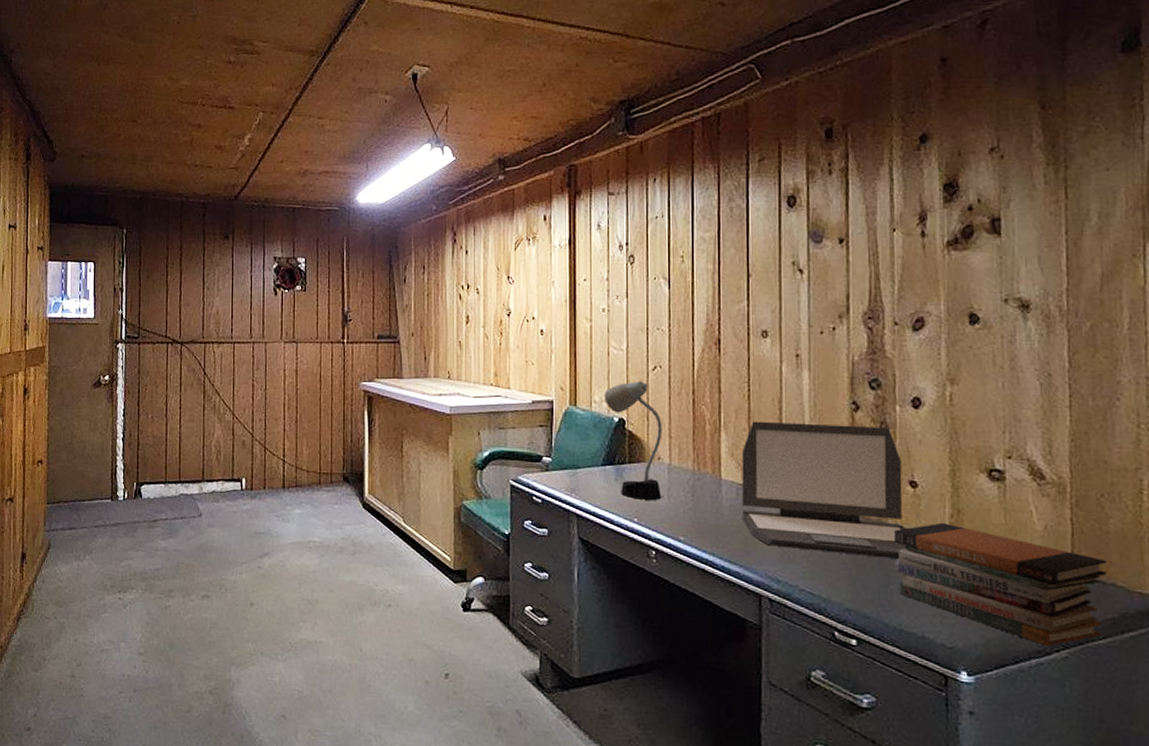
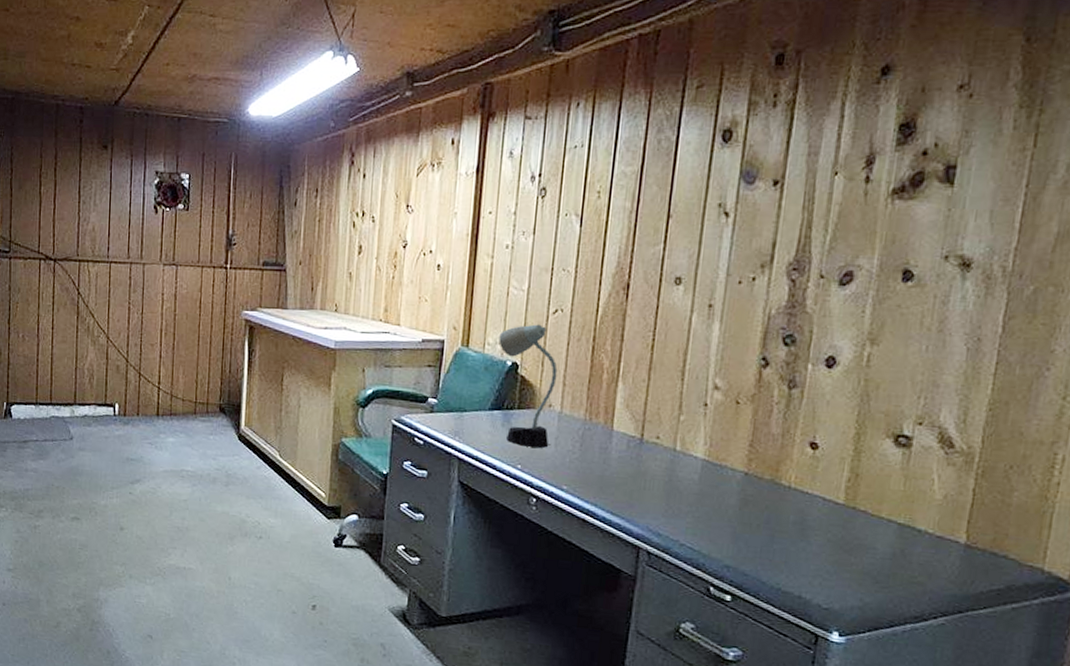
laptop: present [741,421,906,559] -> none [630,372,805,519]
book stack: present [894,522,1108,646] -> none [782,486,1003,613]

